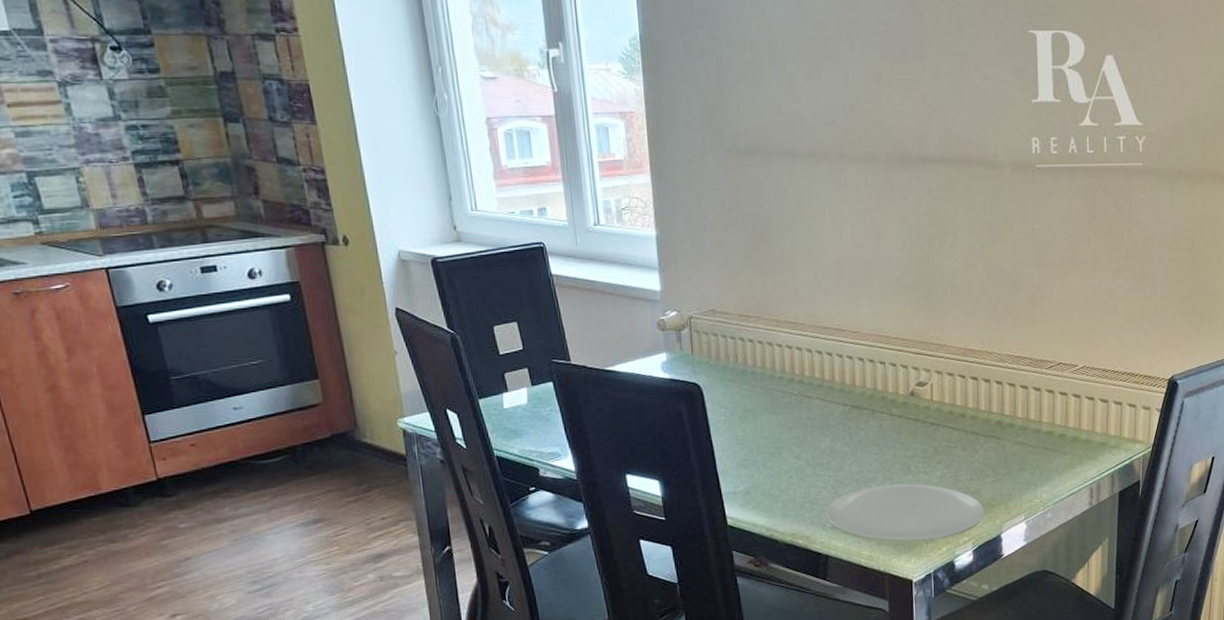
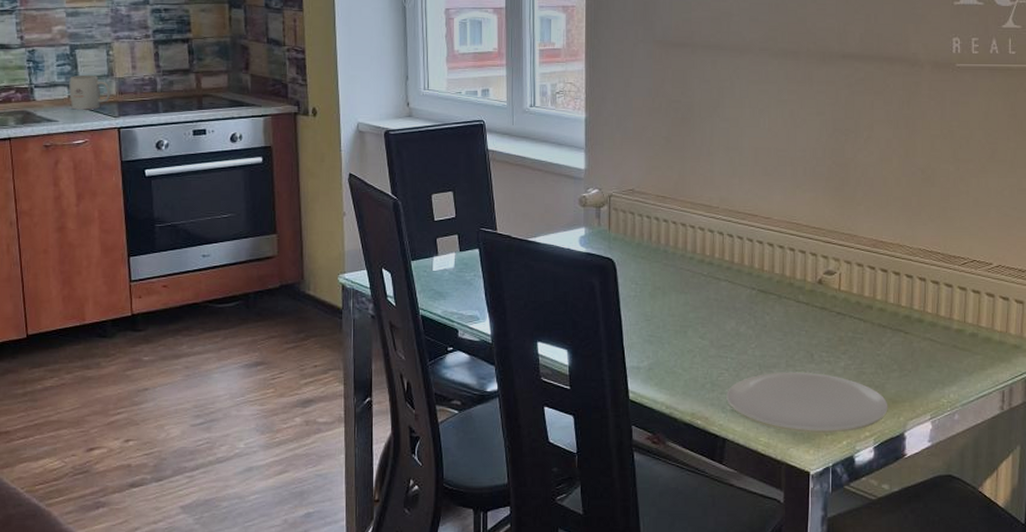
mug: none [32,208,90,249] -> present [69,76,111,110]

